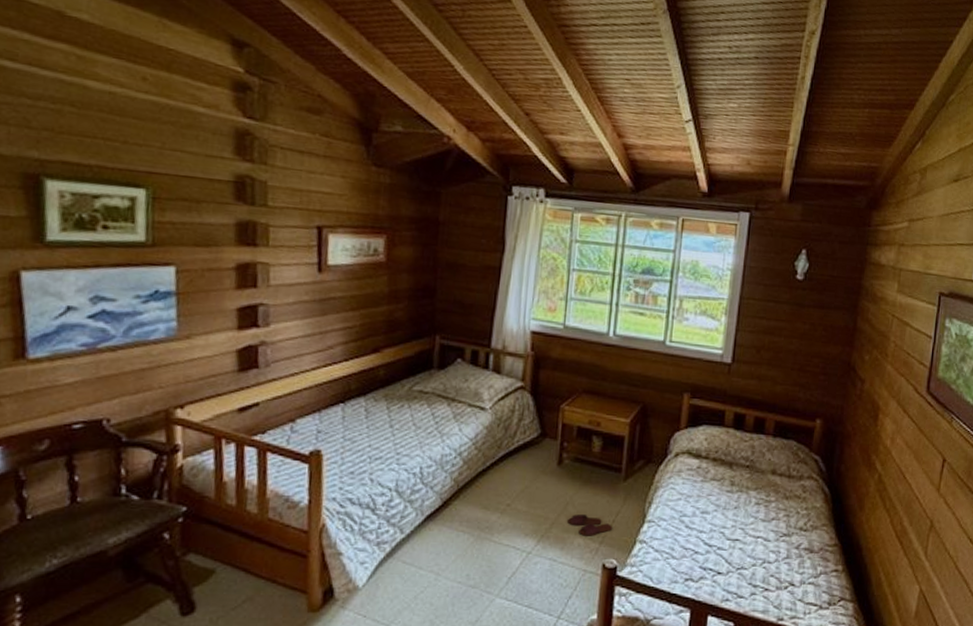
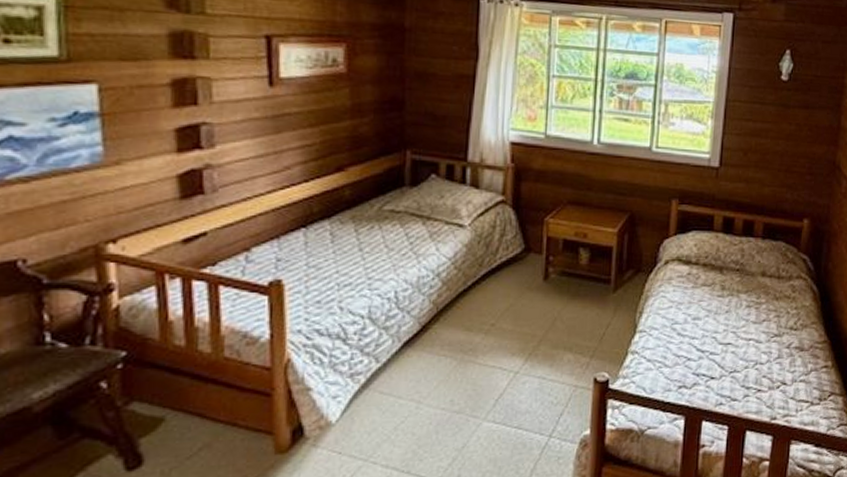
slippers: present [567,514,613,536] -> none [556,329,604,351]

